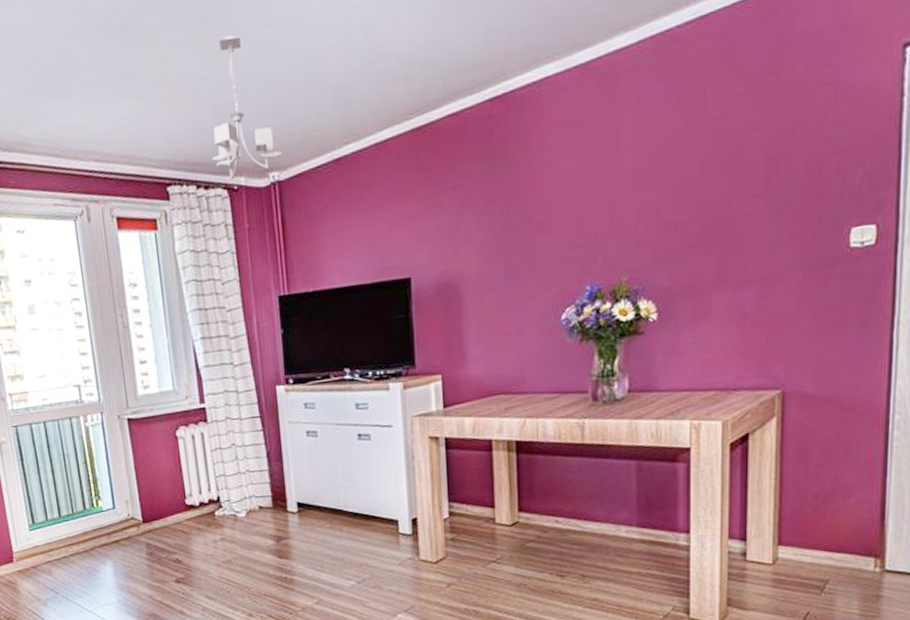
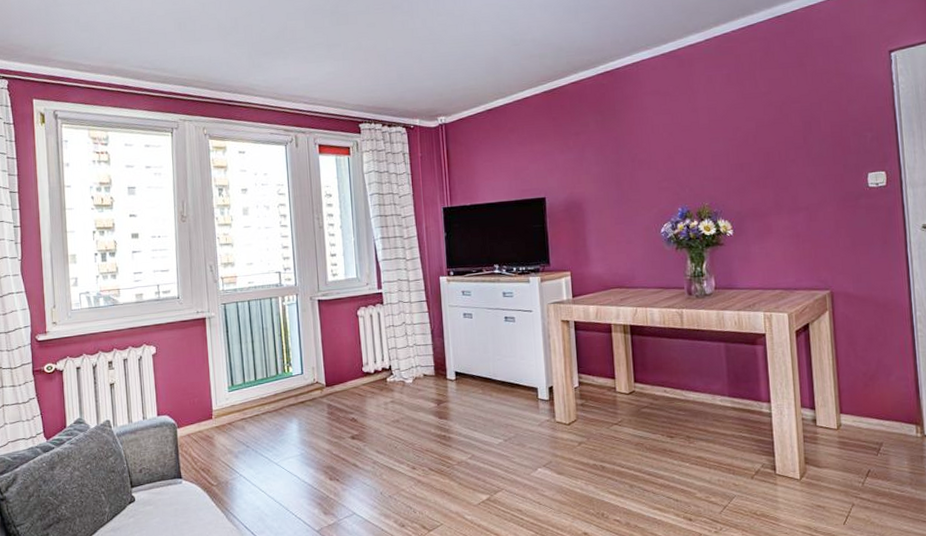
ceiling light fixture: present [211,35,283,181] -> none [394,21,449,122]

